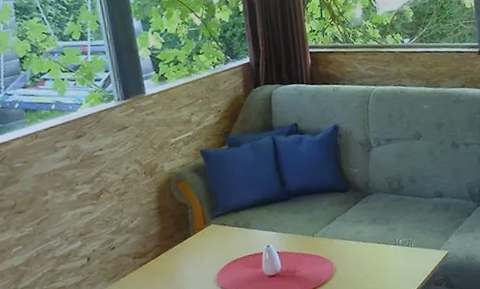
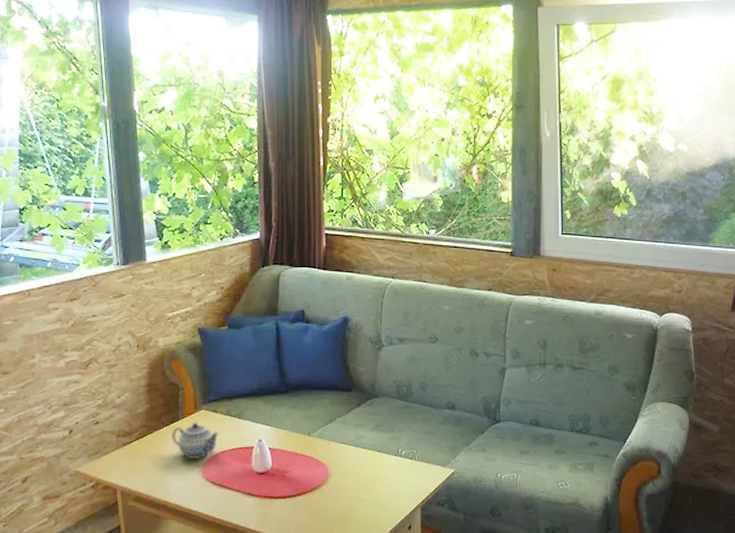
teapot: none [185,236,229,271] -> present [172,422,219,459]

